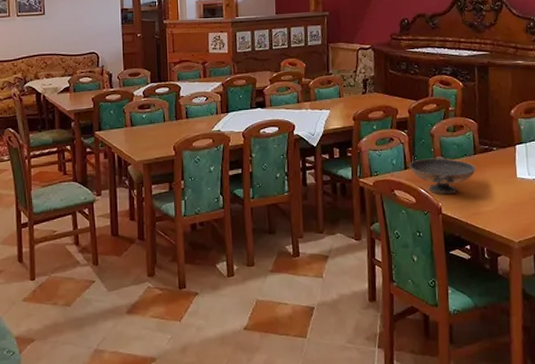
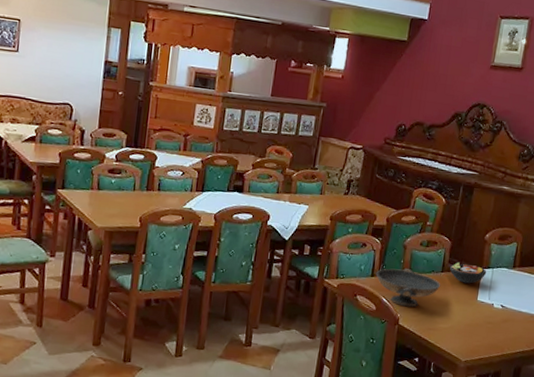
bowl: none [482,142,520,162] -> present [450,262,487,284]

